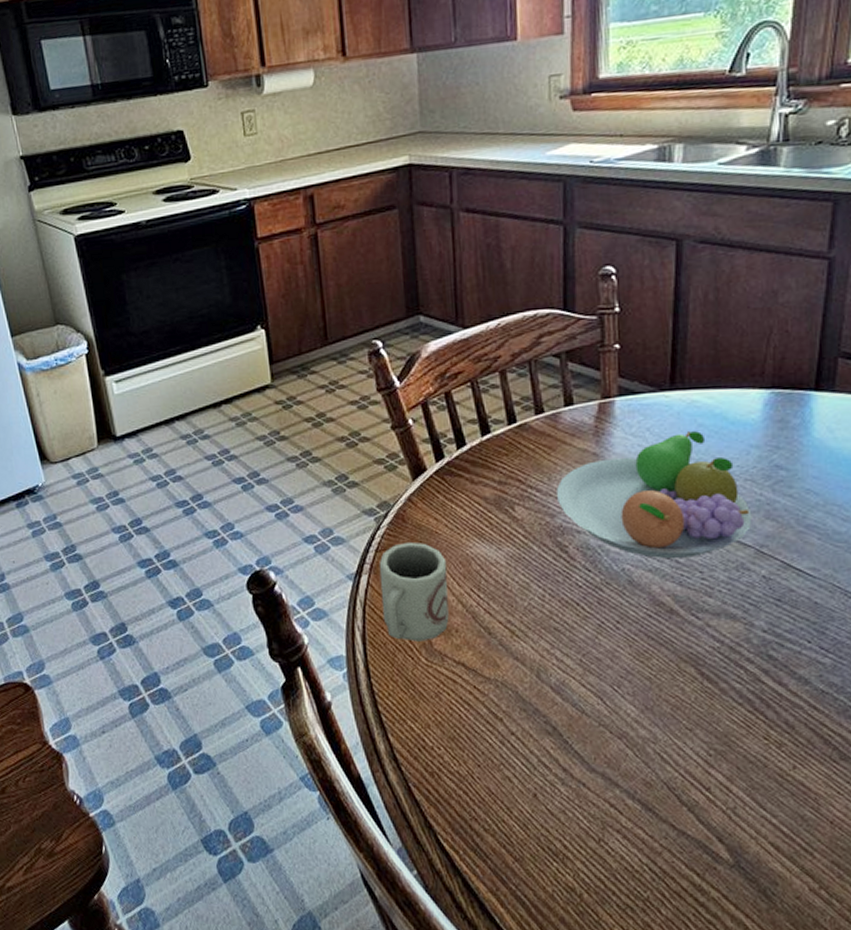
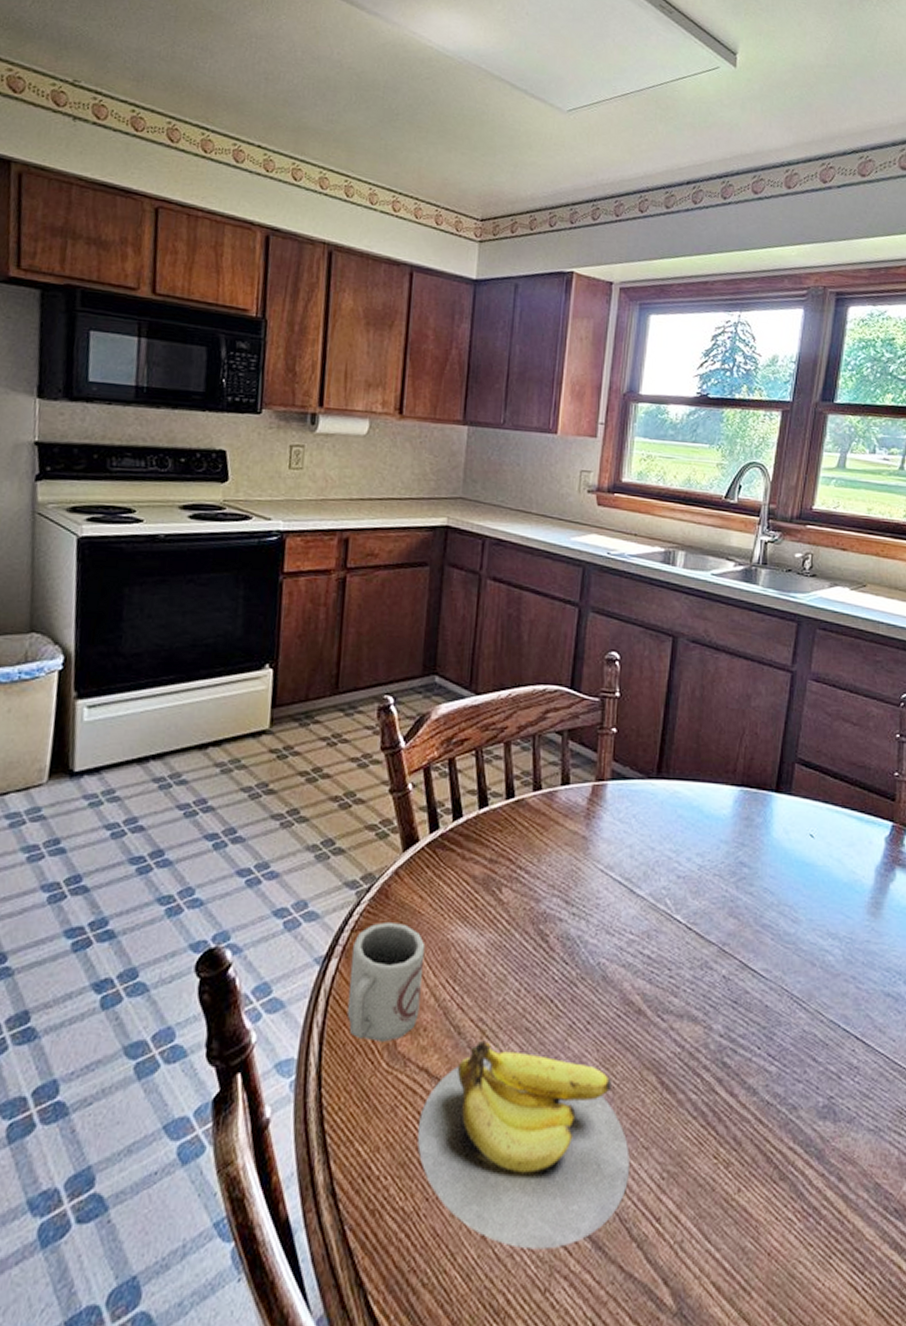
banana: none [462,639,674,809] -> present [418,1040,630,1250]
fruit bowl: present [557,431,752,559] -> none [544,822,718,954]

